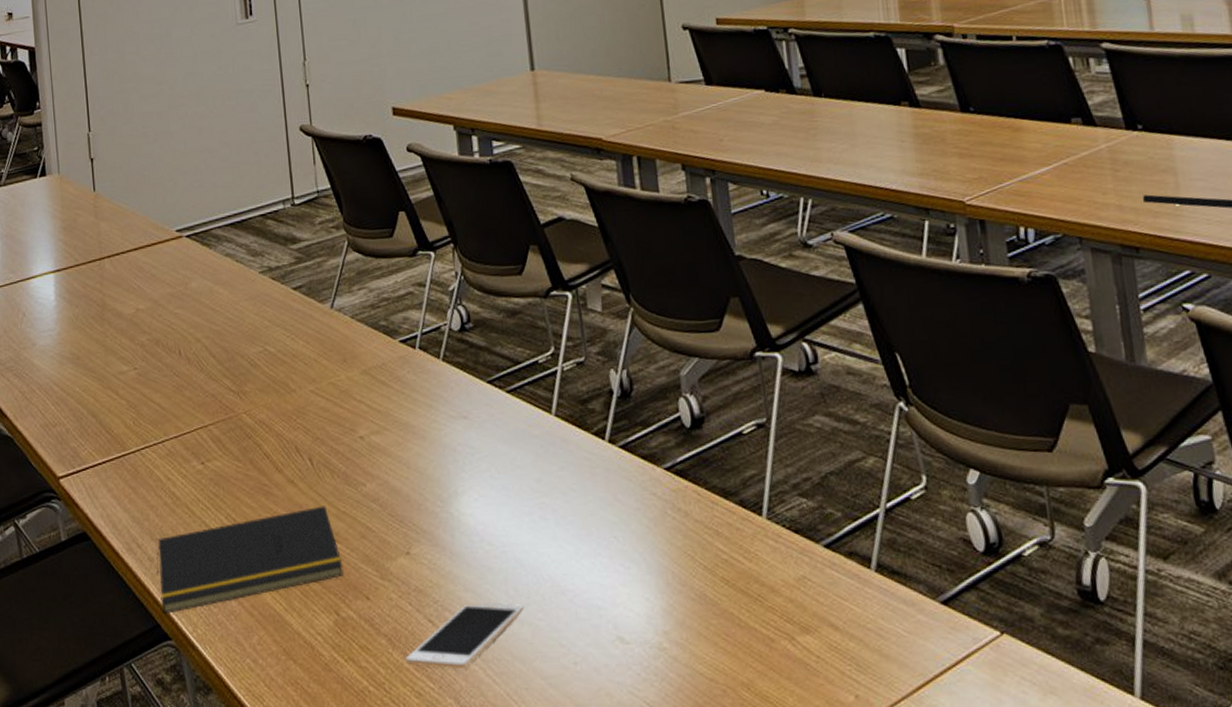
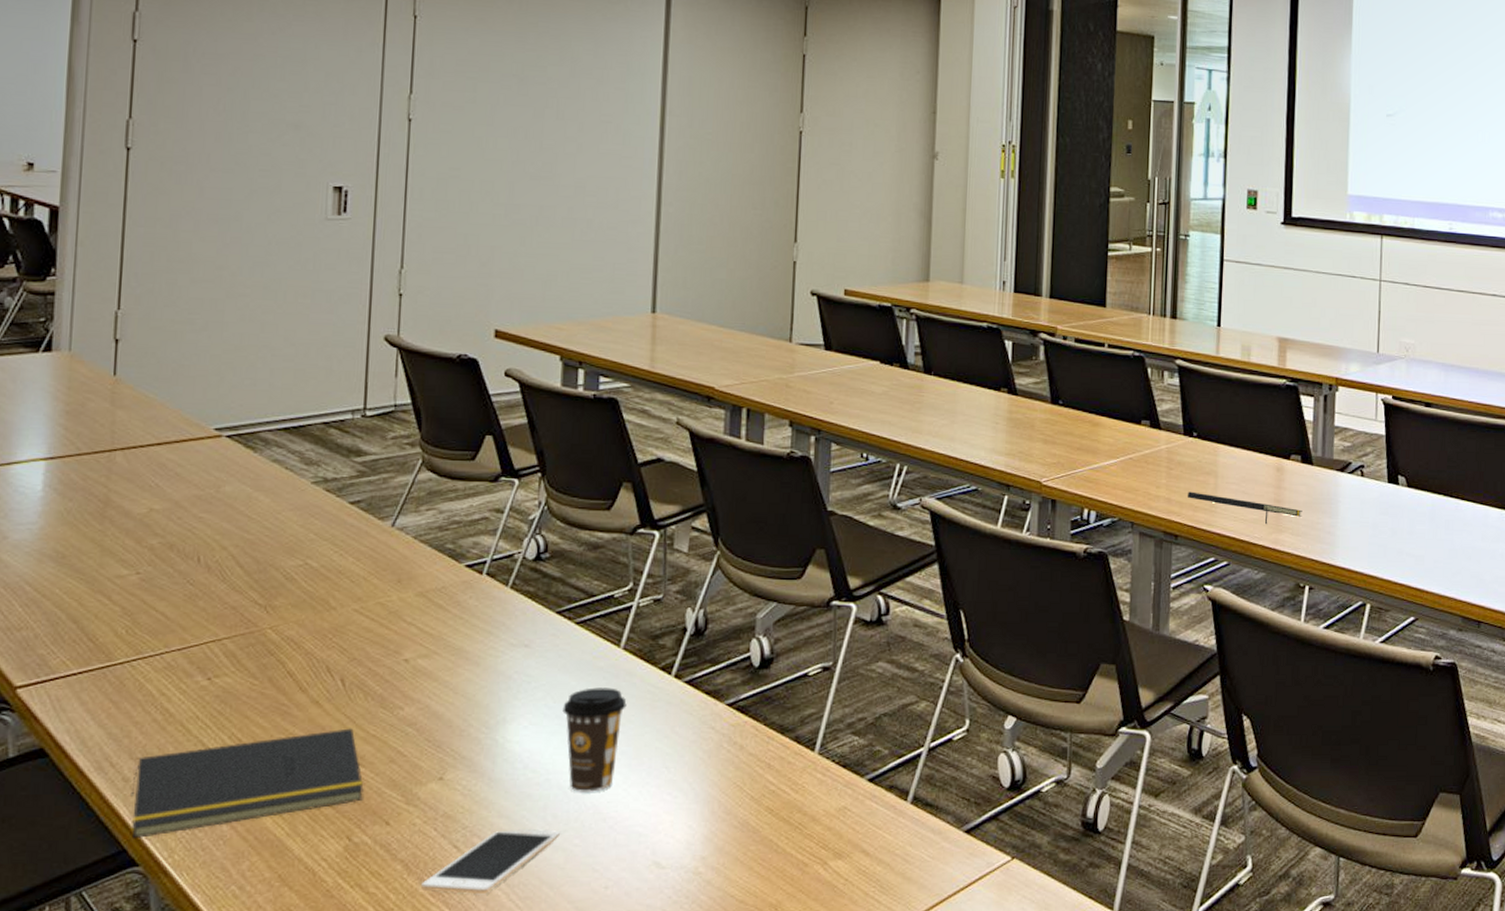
coffee cup: none [507,456,567,565] -> present [562,687,627,792]

